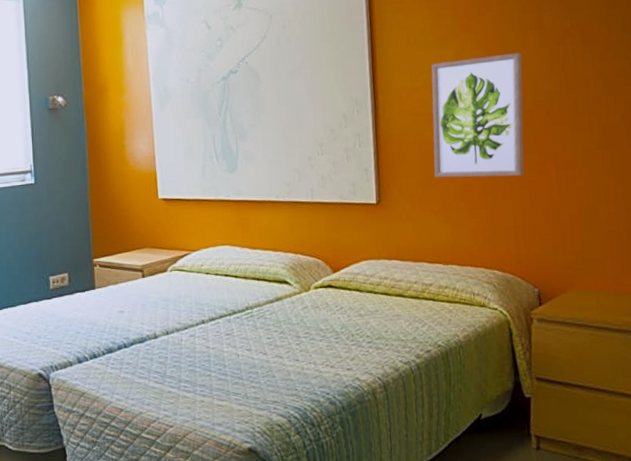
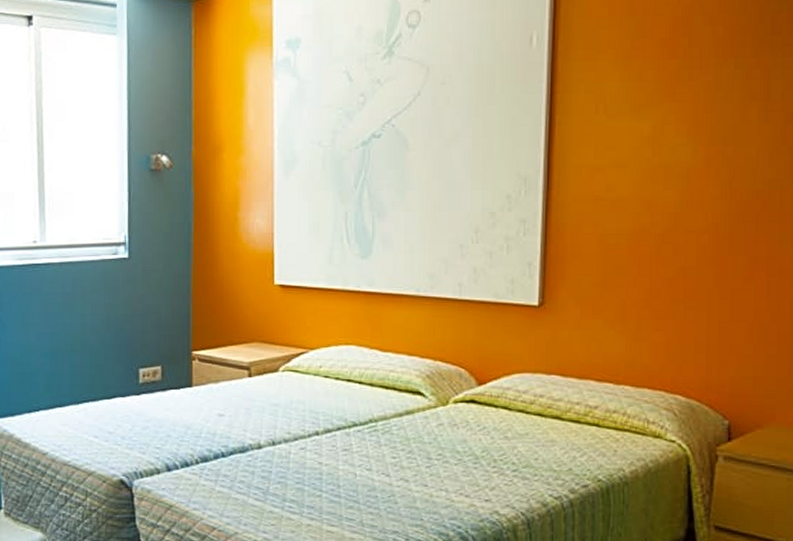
wall art: present [431,53,524,178] -> none [614,129,739,283]

